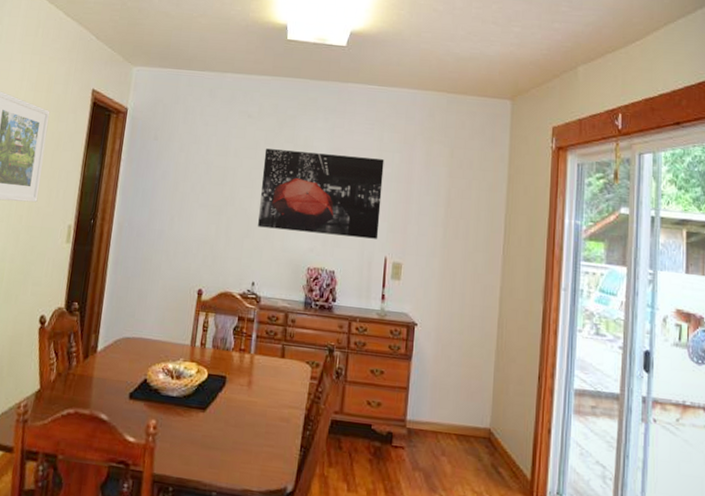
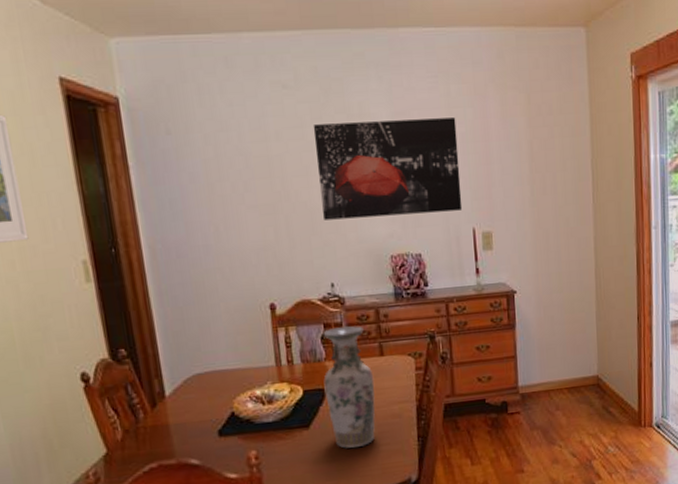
vase: none [225,322,272,443] -> present [323,326,376,449]

